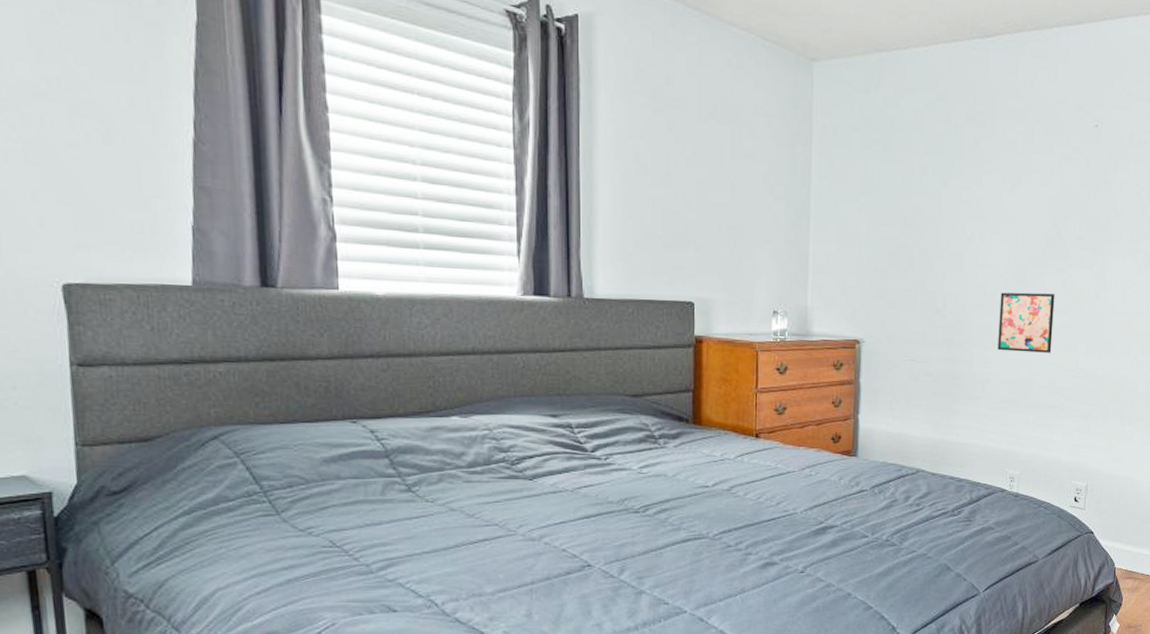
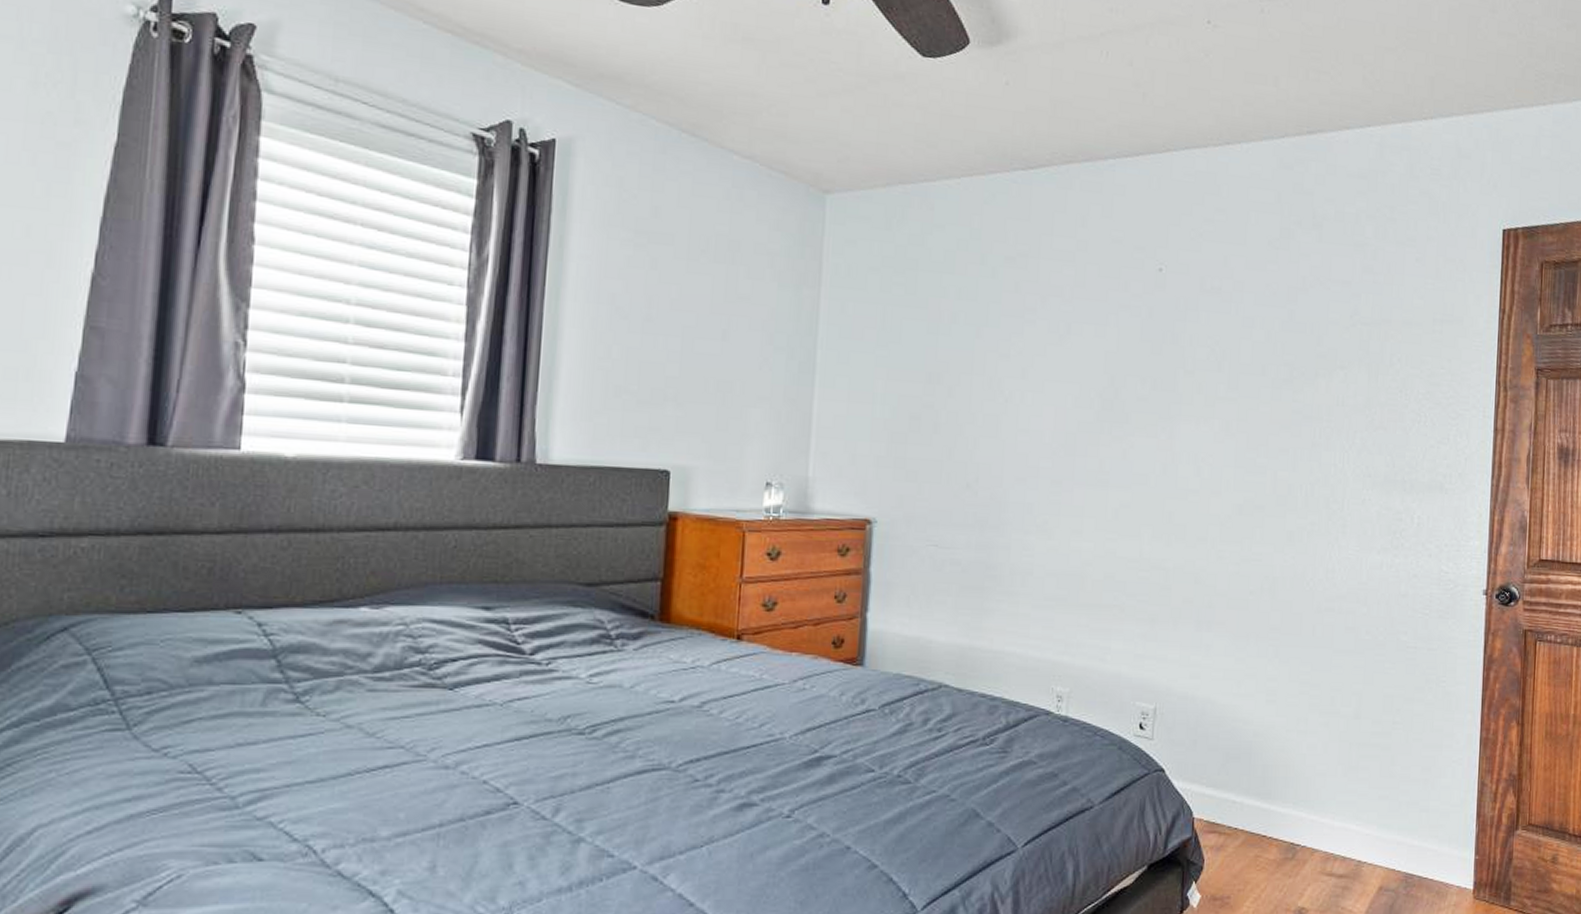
wall art: present [997,292,1055,353] -> none [1042,464,1113,539]

